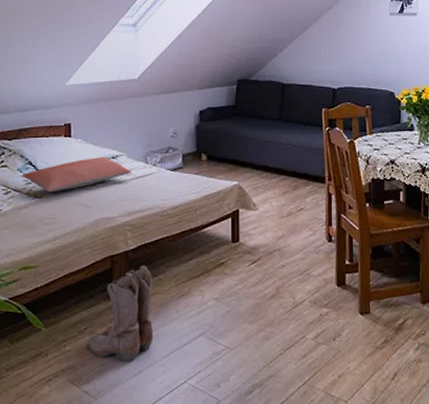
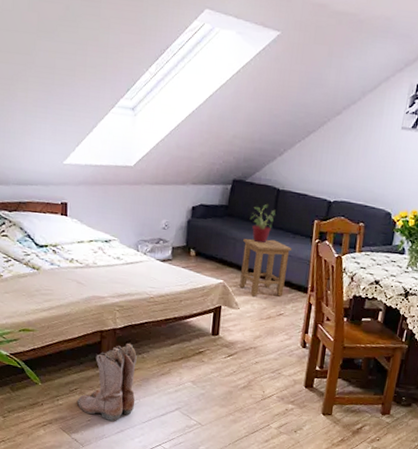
pillow: present [21,157,132,192] -> none [21,238,123,266]
stool: none [254,133,304,194] -> present [239,238,292,297]
potted plant: none [259,98,284,139] -> present [251,203,277,244]

